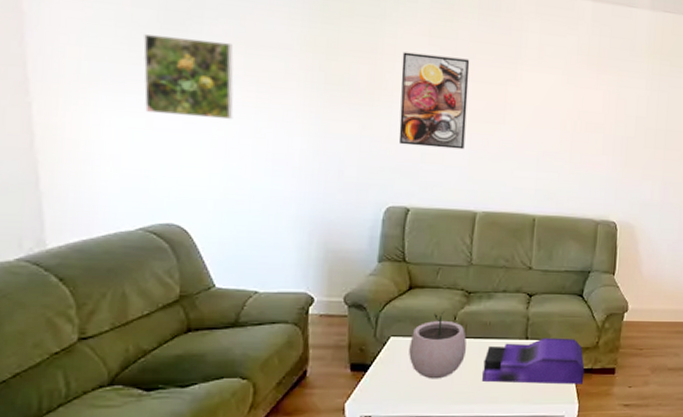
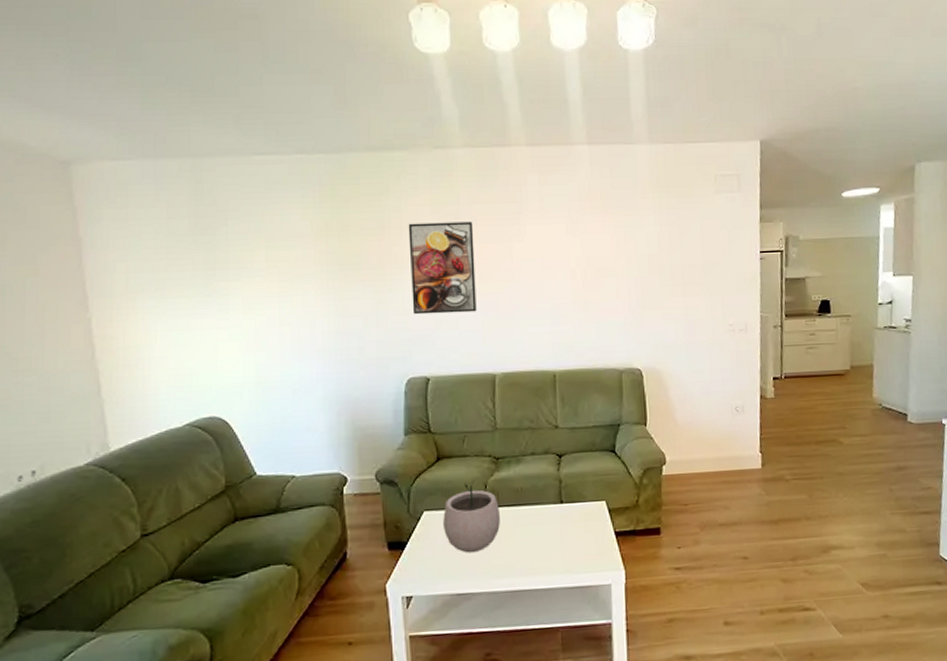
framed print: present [143,34,234,120] -> none [179,238,260,314]
video game console: present [482,337,585,385] -> none [519,499,628,553]

